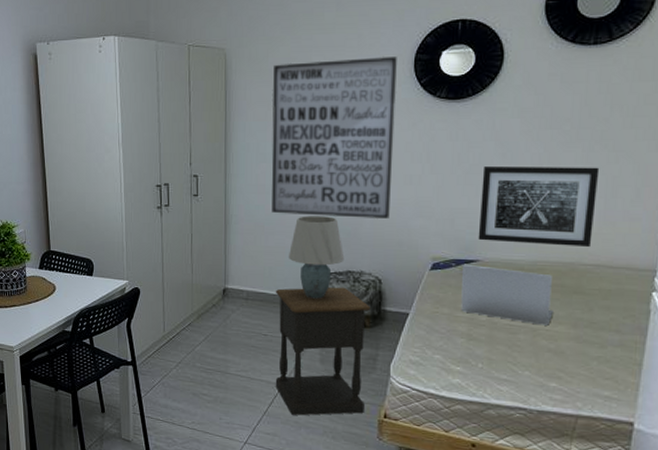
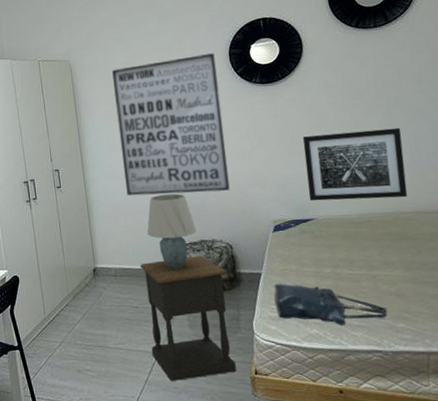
tote bag: none [418,326,542,378] -> present [274,283,388,325]
laptop: present [461,264,553,326] -> none [300,223,388,271]

